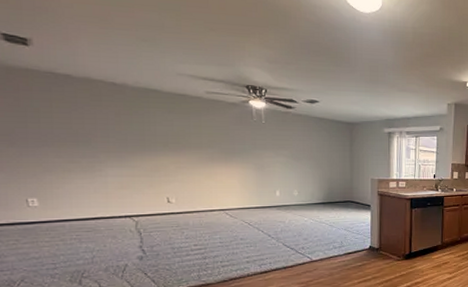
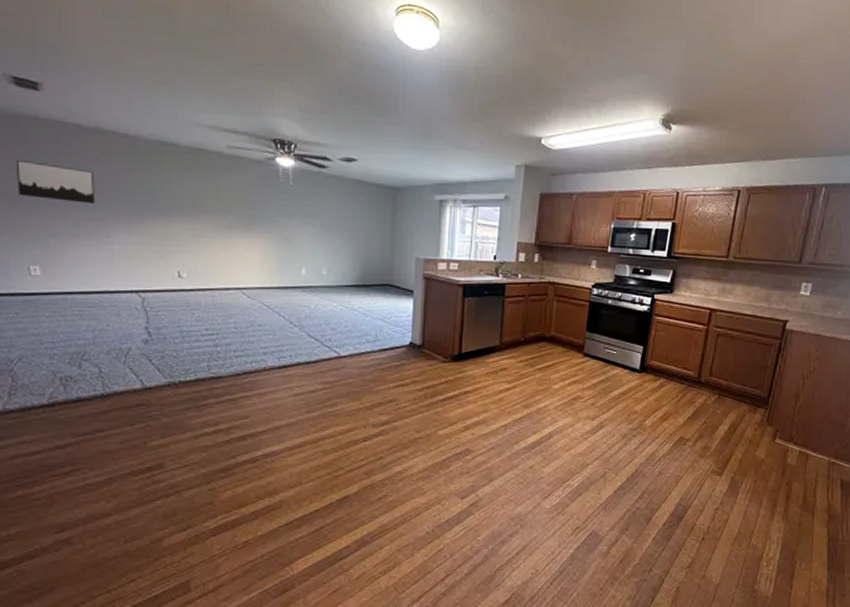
wall art: none [9,106,87,143] -> present [15,159,95,204]

